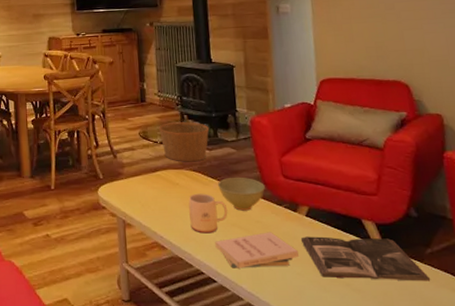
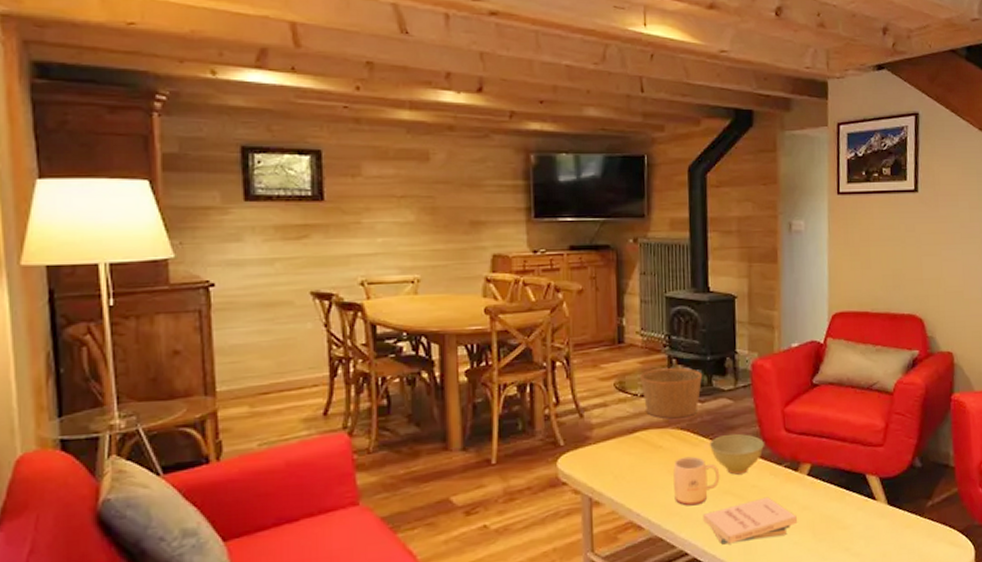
magazine: present [300,236,431,282] -> none [800,493,930,544]

